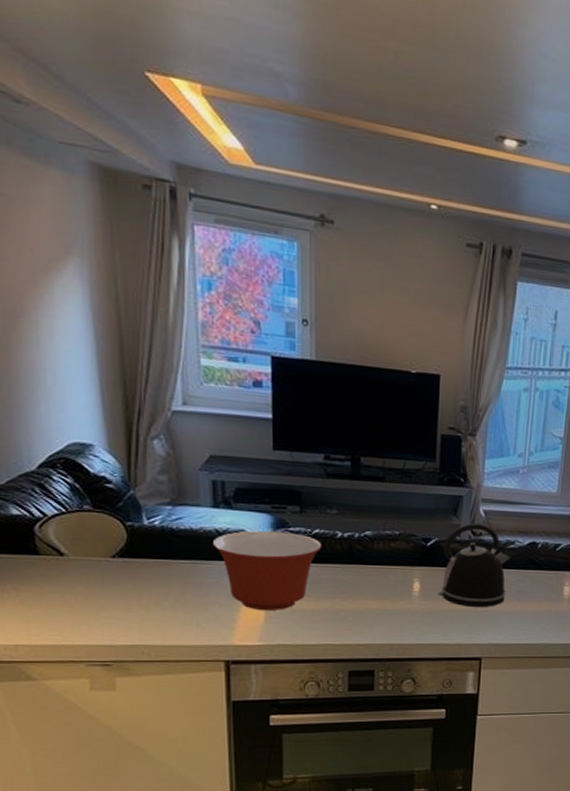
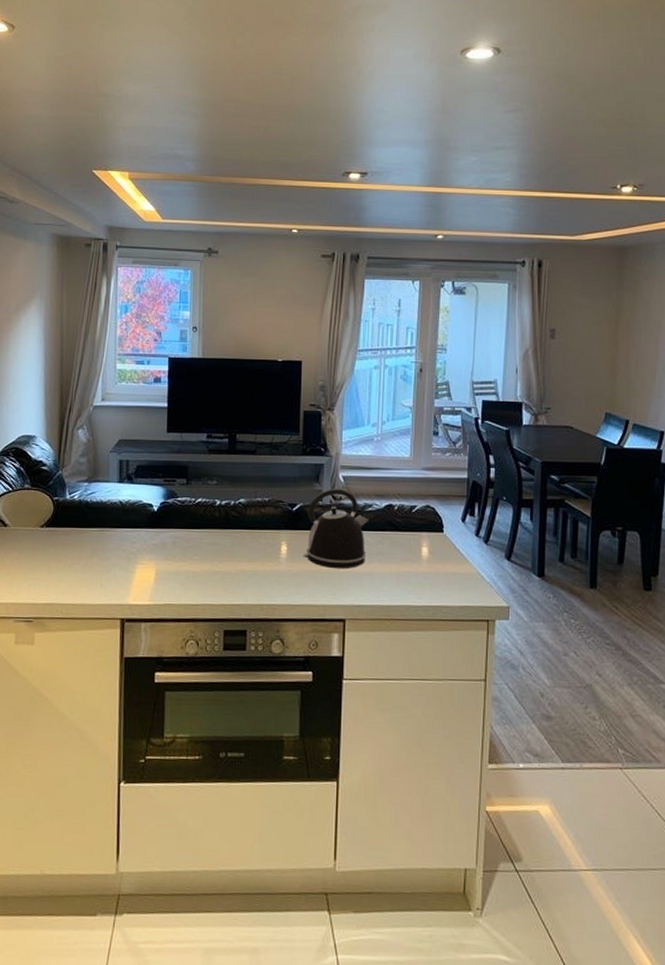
mixing bowl: present [213,530,322,611] -> none [117,501,204,573]

